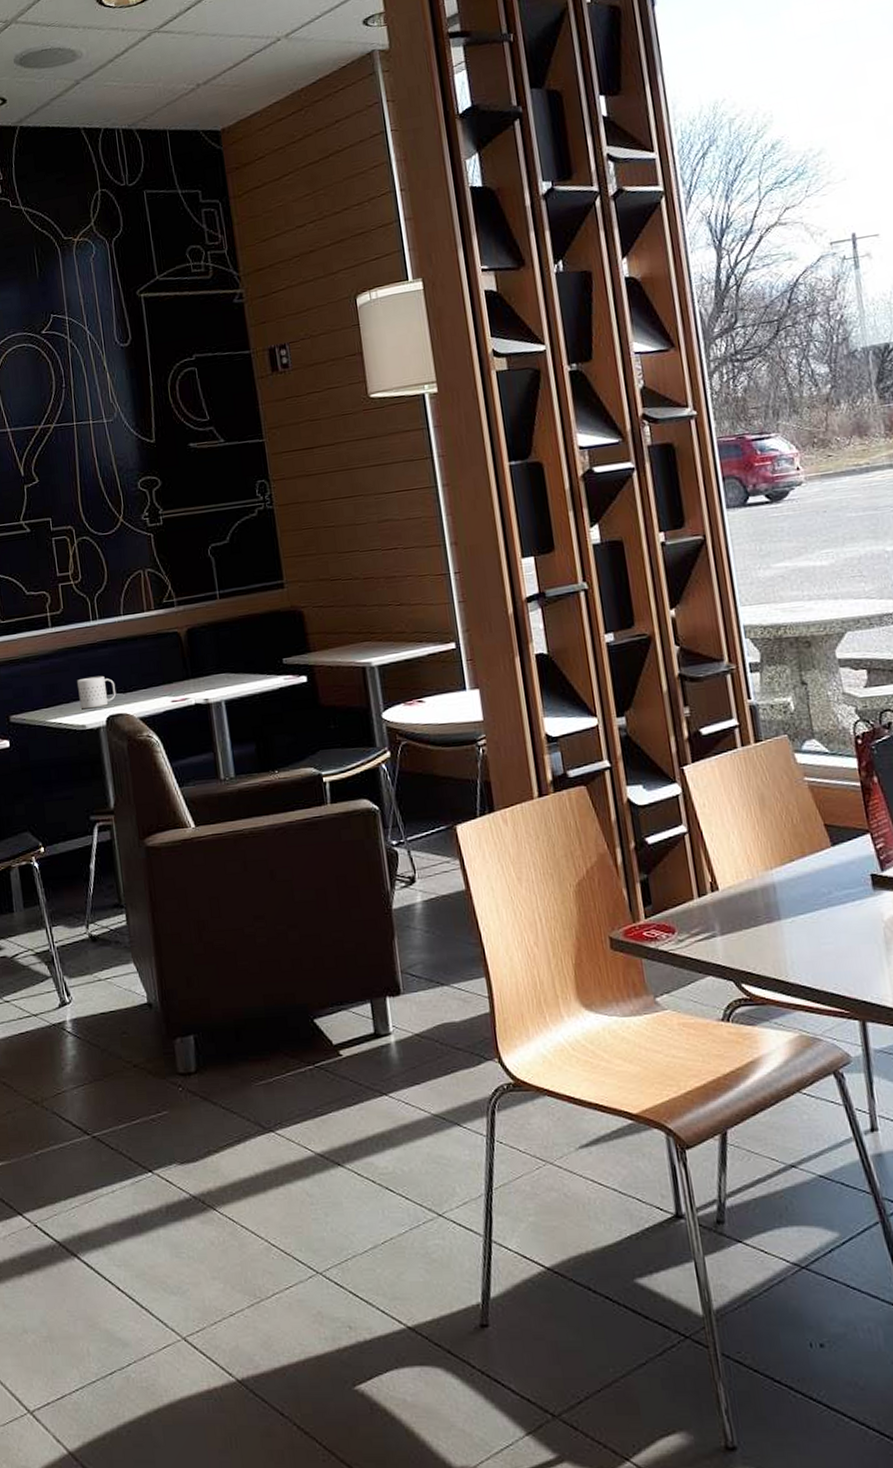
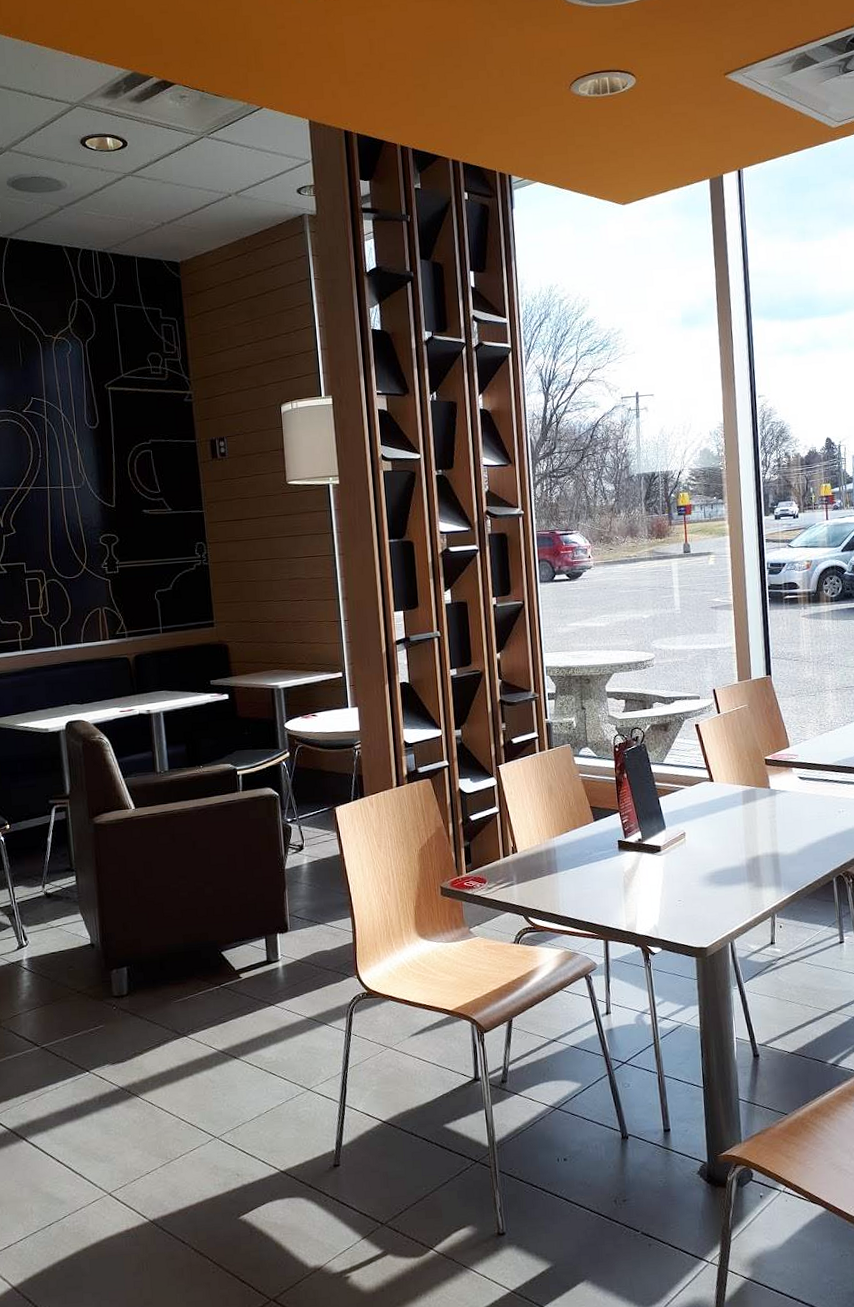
mug: present [76,675,117,710] -> none [41,690,75,716]

